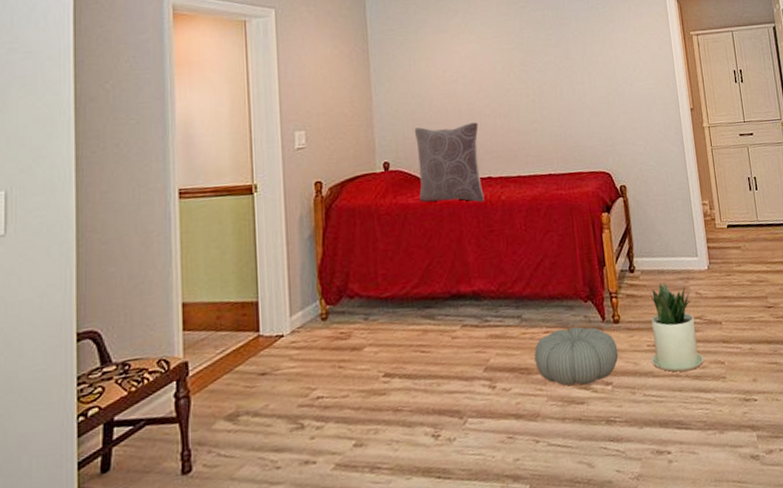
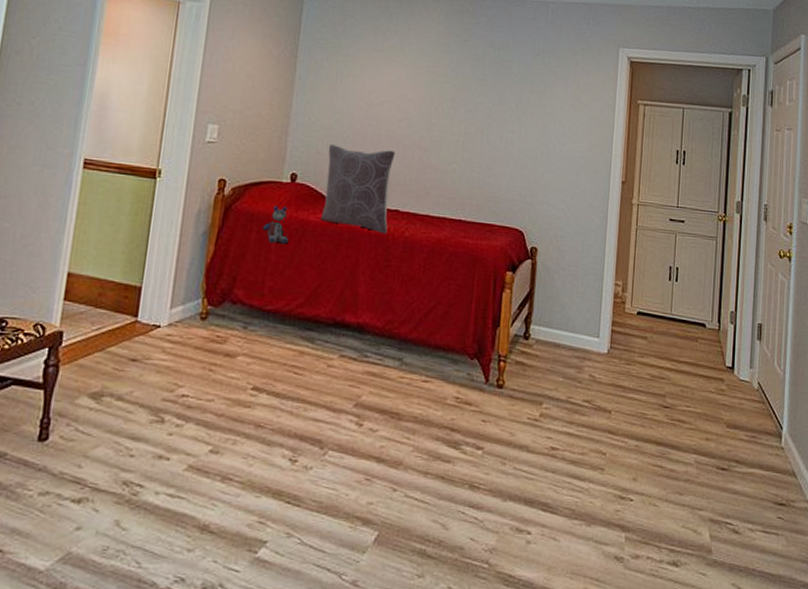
stuffed bear: none [366,195,393,233] -> present [263,206,289,244]
pouf: present [534,326,619,386] -> none [407,381,496,444]
planter: present [650,282,704,372] -> none [528,356,585,454]

